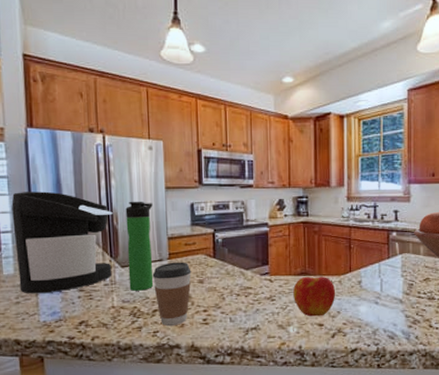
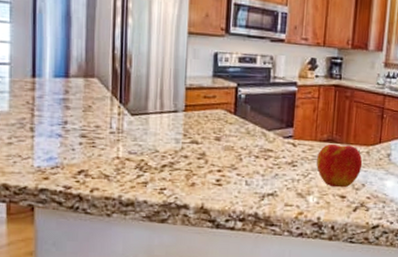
coffee maker: present [11,191,113,294] -> none [12,20,127,136]
bottle: present [125,201,154,291] -> none [138,43,172,143]
coffee cup: present [152,262,192,327] -> none [164,115,208,185]

